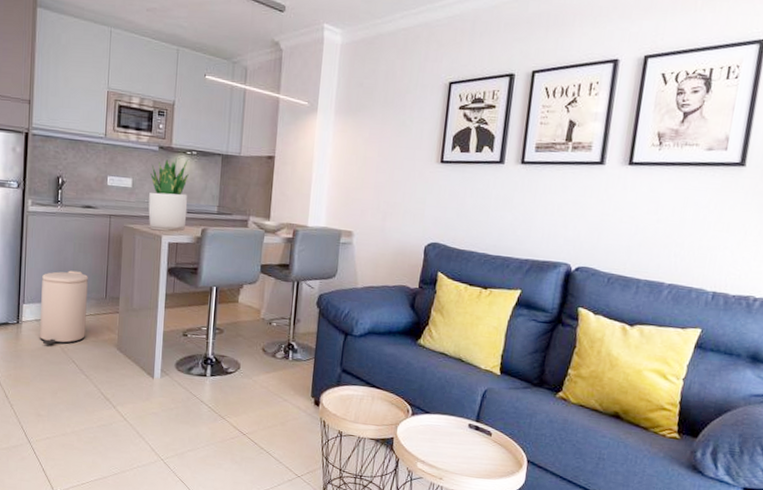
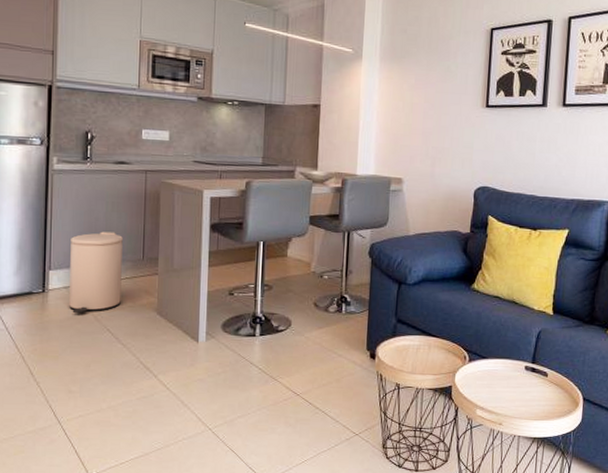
planter: present [148,158,189,232] -> none [188,108,230,186]

